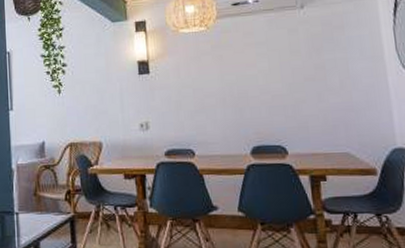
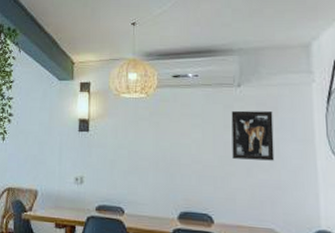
wall art: none [296,31,345,85] -> present [231,110,275,161]

